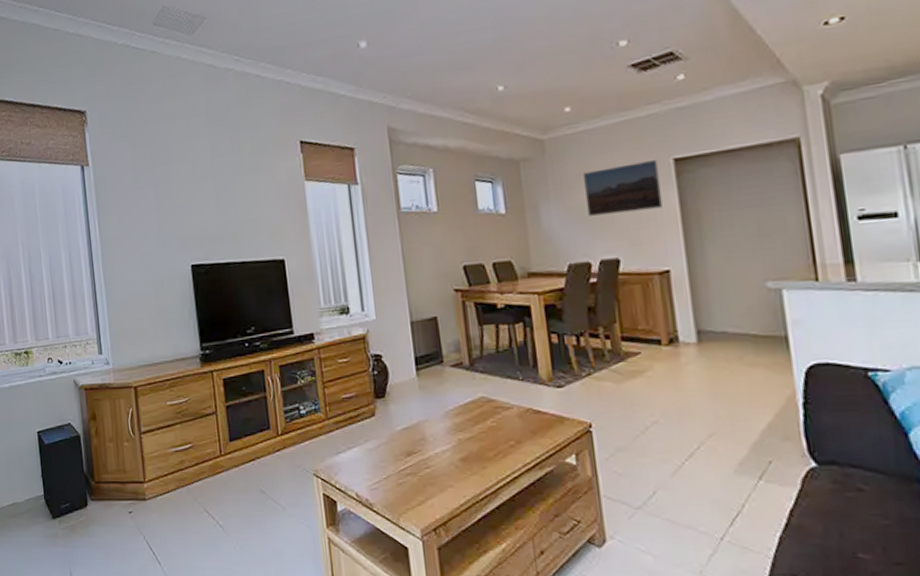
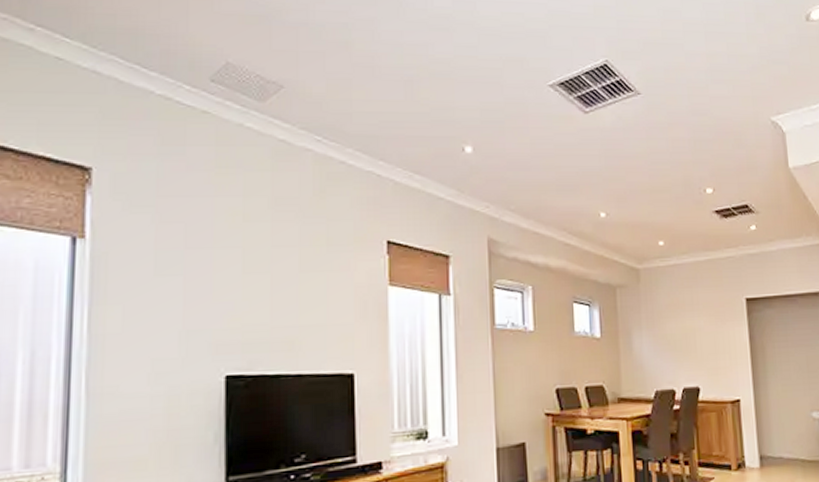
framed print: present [583,159,663,216] -> none [672,297,736,345]

